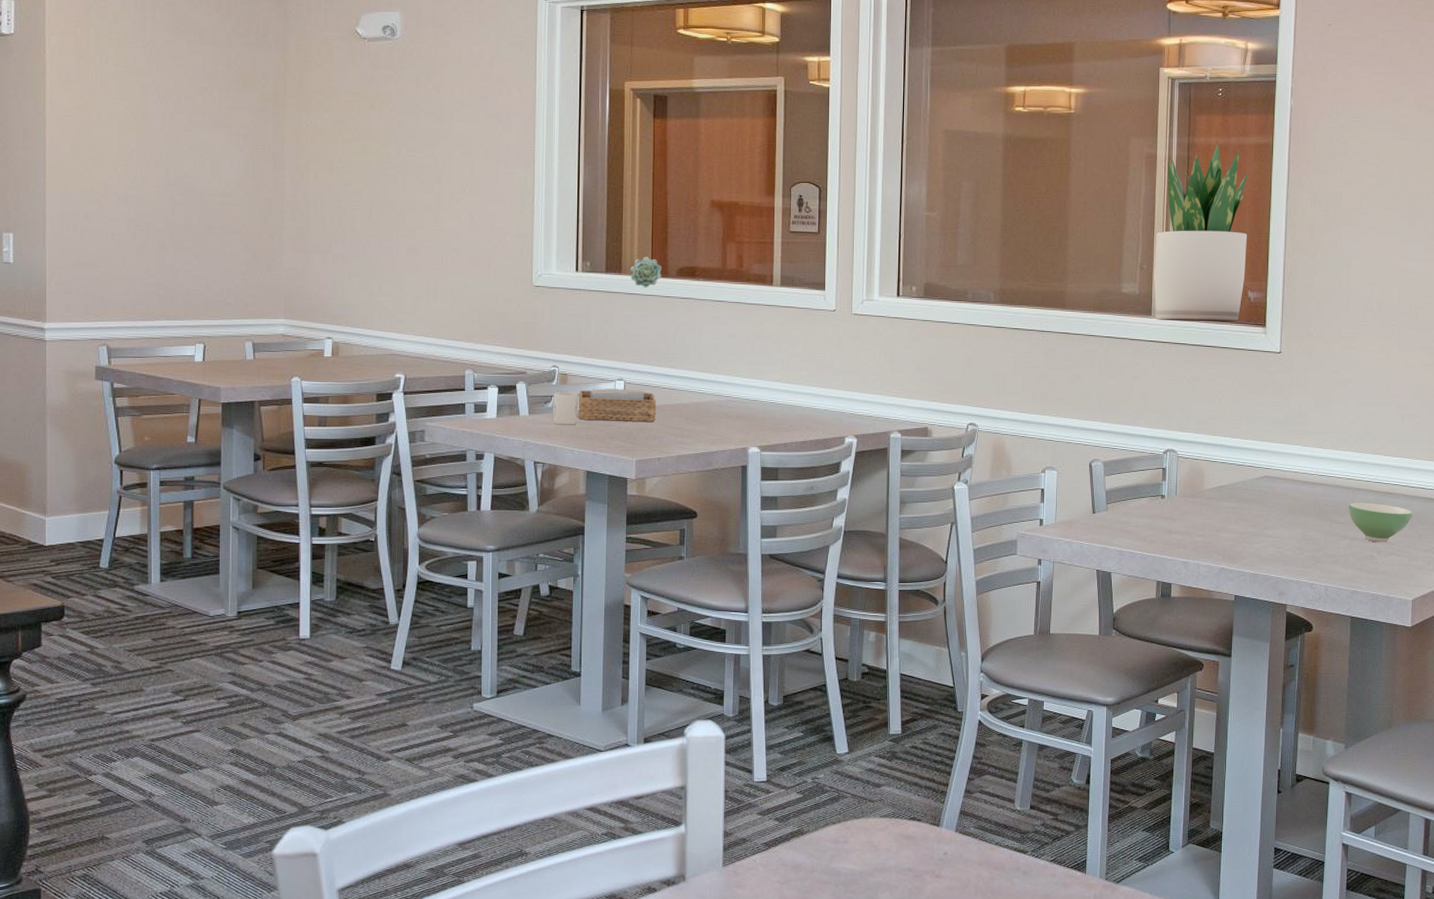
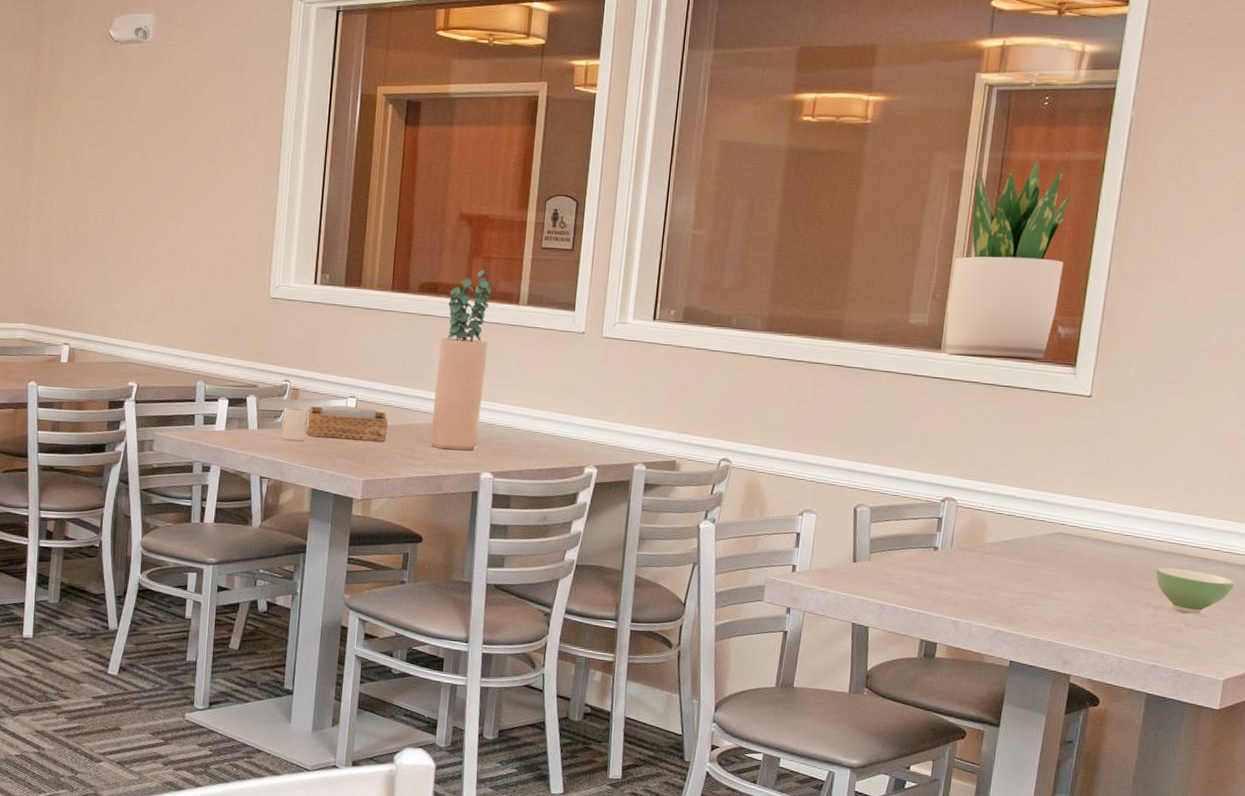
succulent plant: present [630,257,661,288] -> none [370,271,403,303]
vase: none [698,244,747,427] -> present [430,260,493,451]

